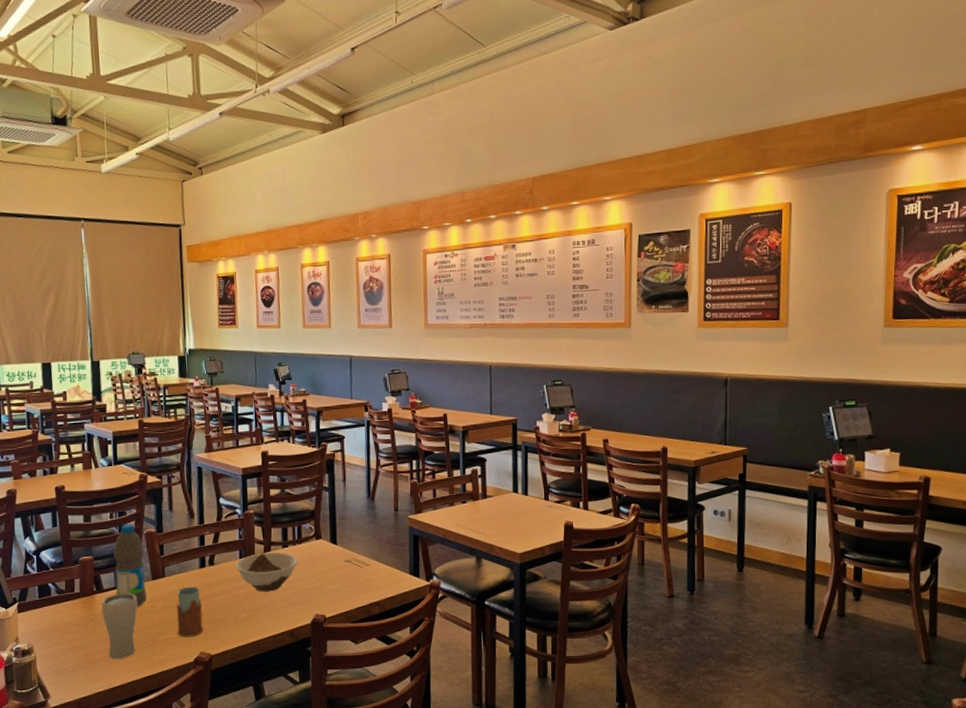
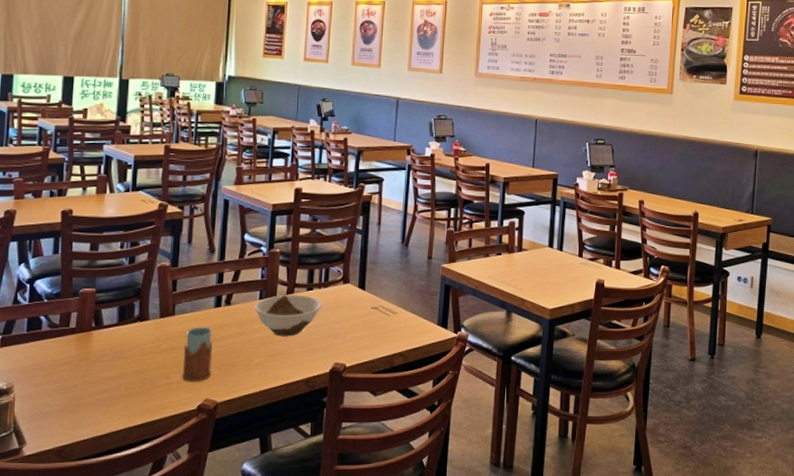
drinking glass: present [101,592,138,659] -> none [98,330,141,403]
water bottle: present [113,524,147,606] -> none [117,255,155,346]

